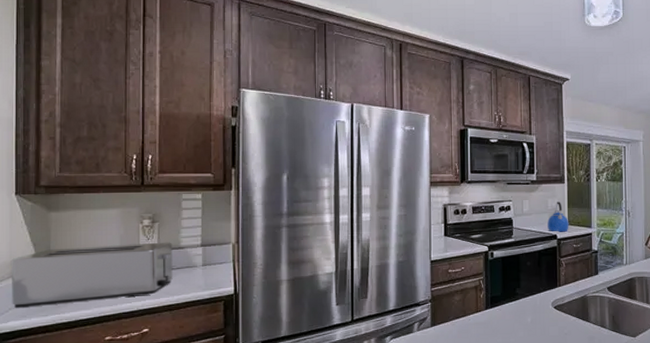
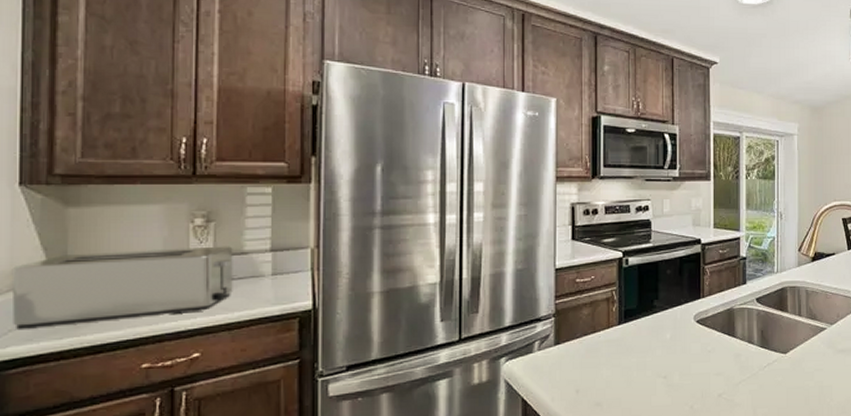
kettle: present [547,202,569,232] -> none [691,201,715,236]

